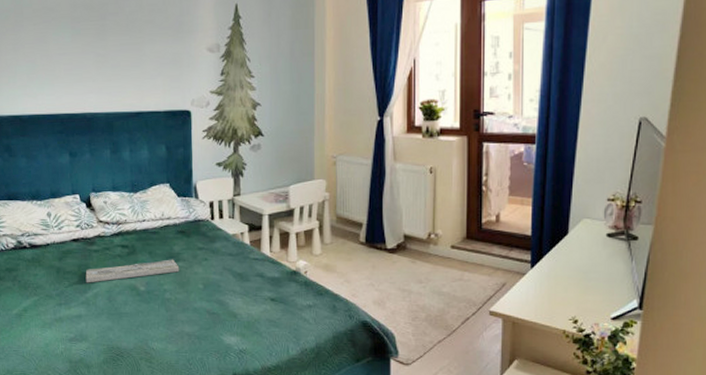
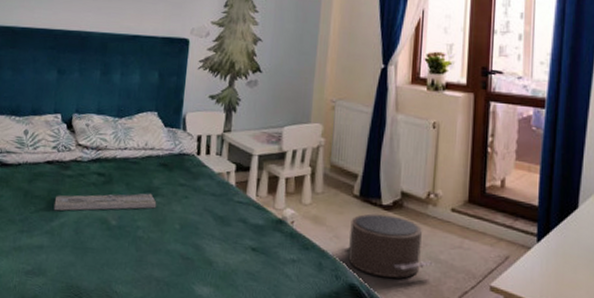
pouf: none [359,257,438,312] -> present [348,213,435,279]

